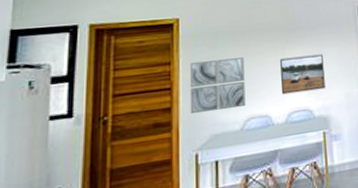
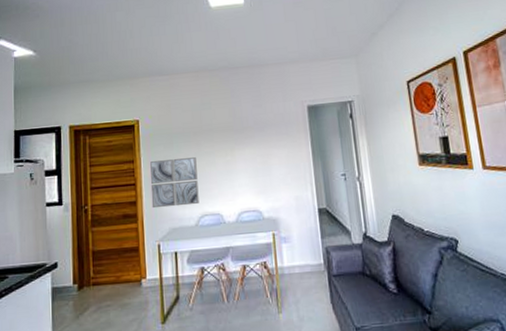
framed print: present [280,54,326,95] -> none [230,155,274,195]

